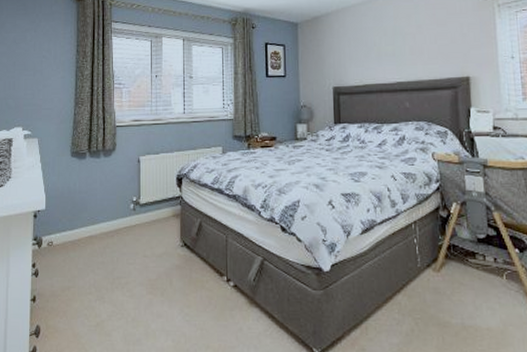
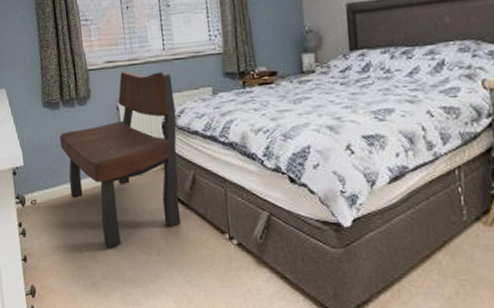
bench: none [83,129,189,289] -> present [60,70,181,248]

